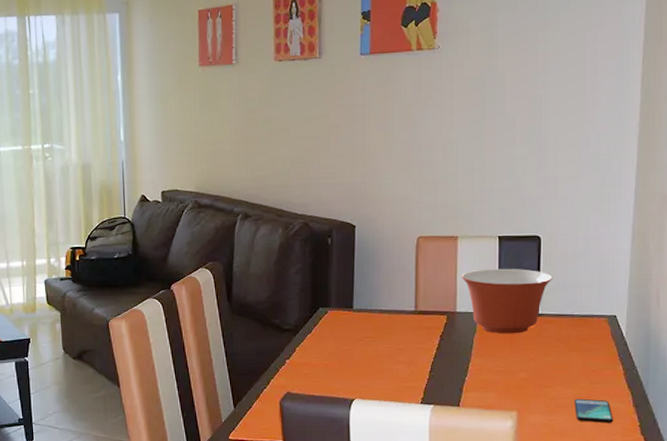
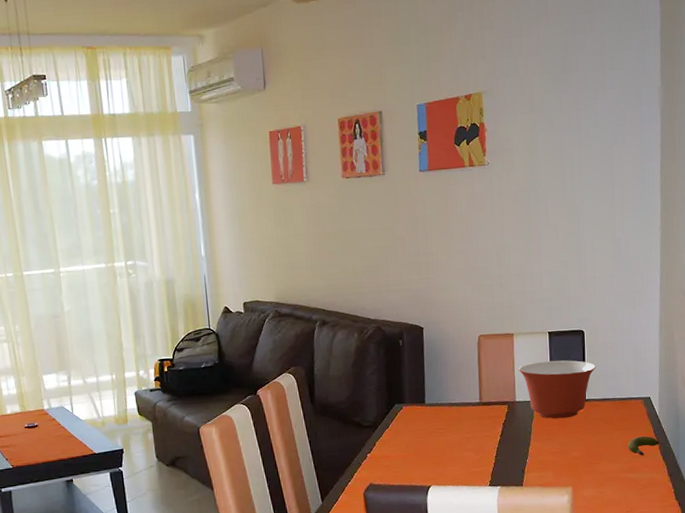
smartphone: present [574,398,613,423] -> none [619,471,652,492]
banana: none [586,359,624,381] -> present [628,436,659,455]

